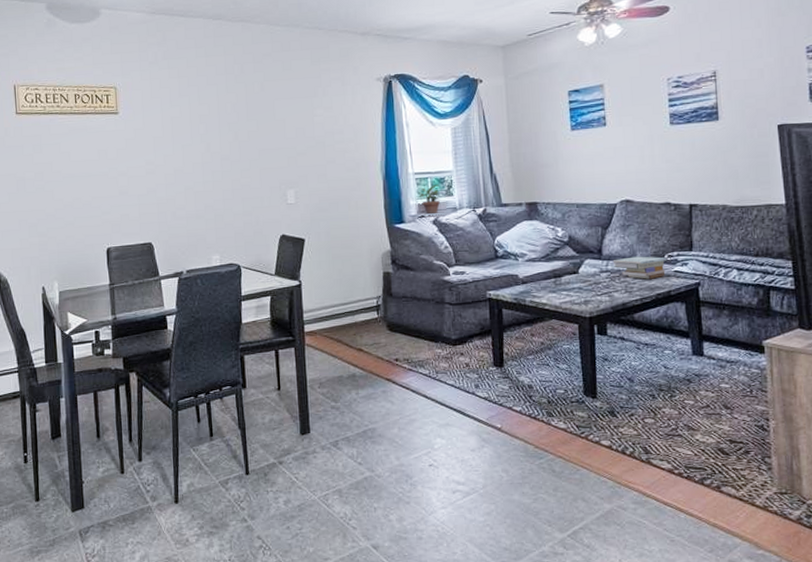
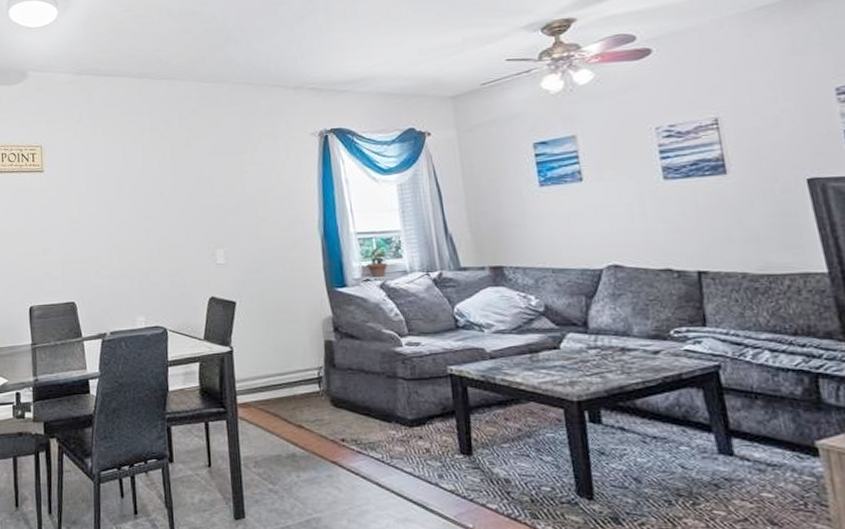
books: present [612,256,667,280] -> none [602,331,674,359]

